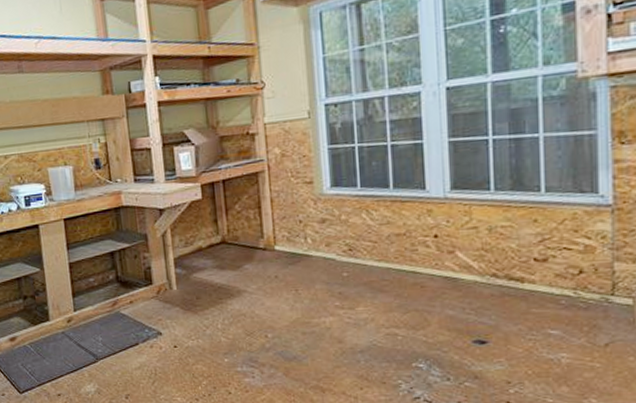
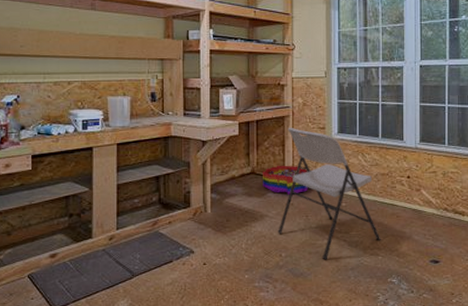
storage bin: none [236,230,299,267] -> present [263,165,310,196]
chair: none [260,185,400,341] -> present [277,128,381,260]

